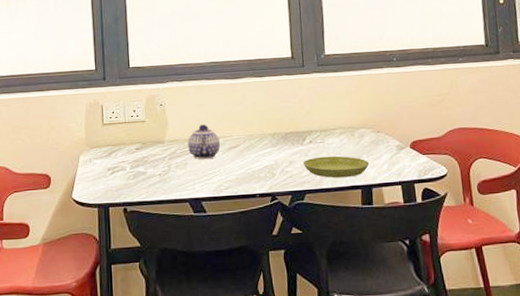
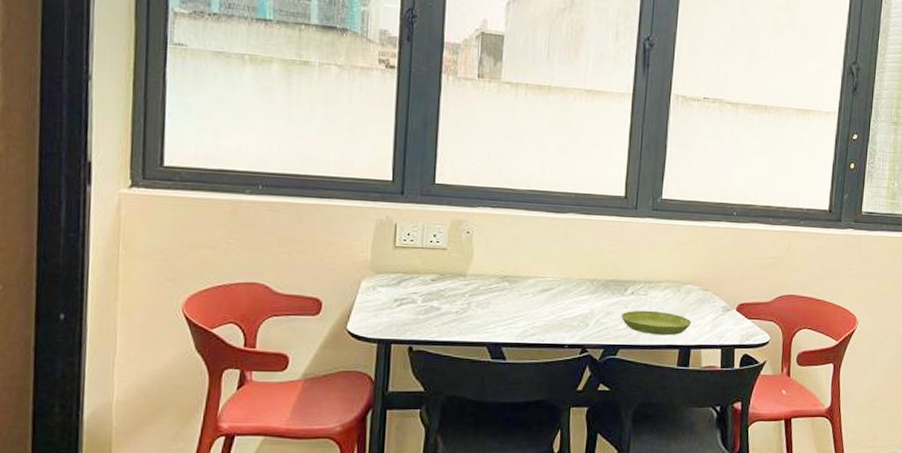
teapot: present [188,124,221,159] -> none [494,260,532,300]

